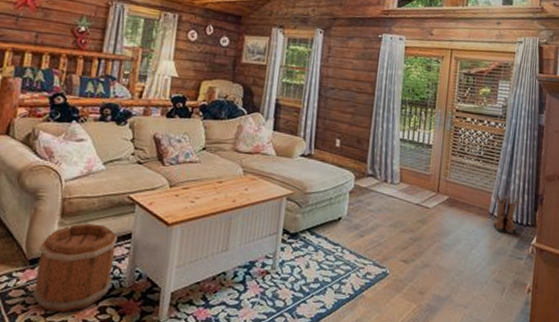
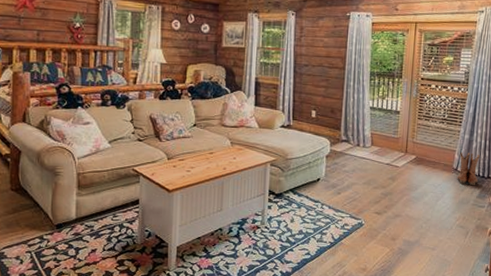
bucket: present [31,223,118,313] -> none [61,193,128,266]

